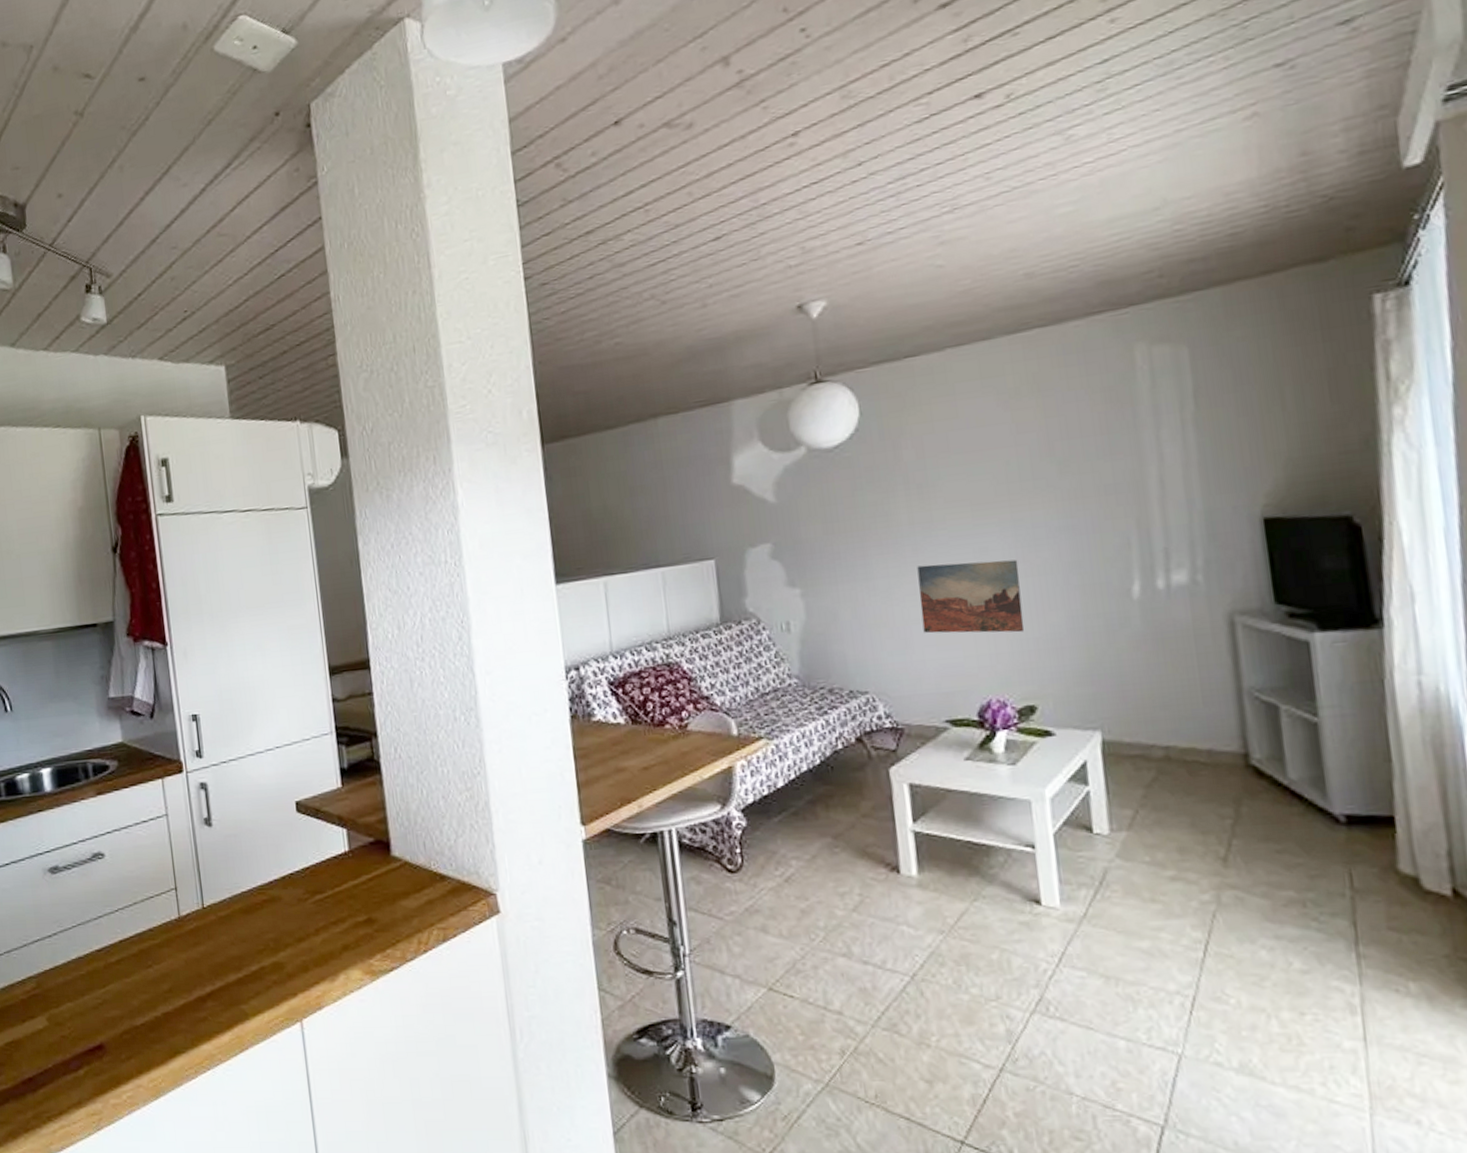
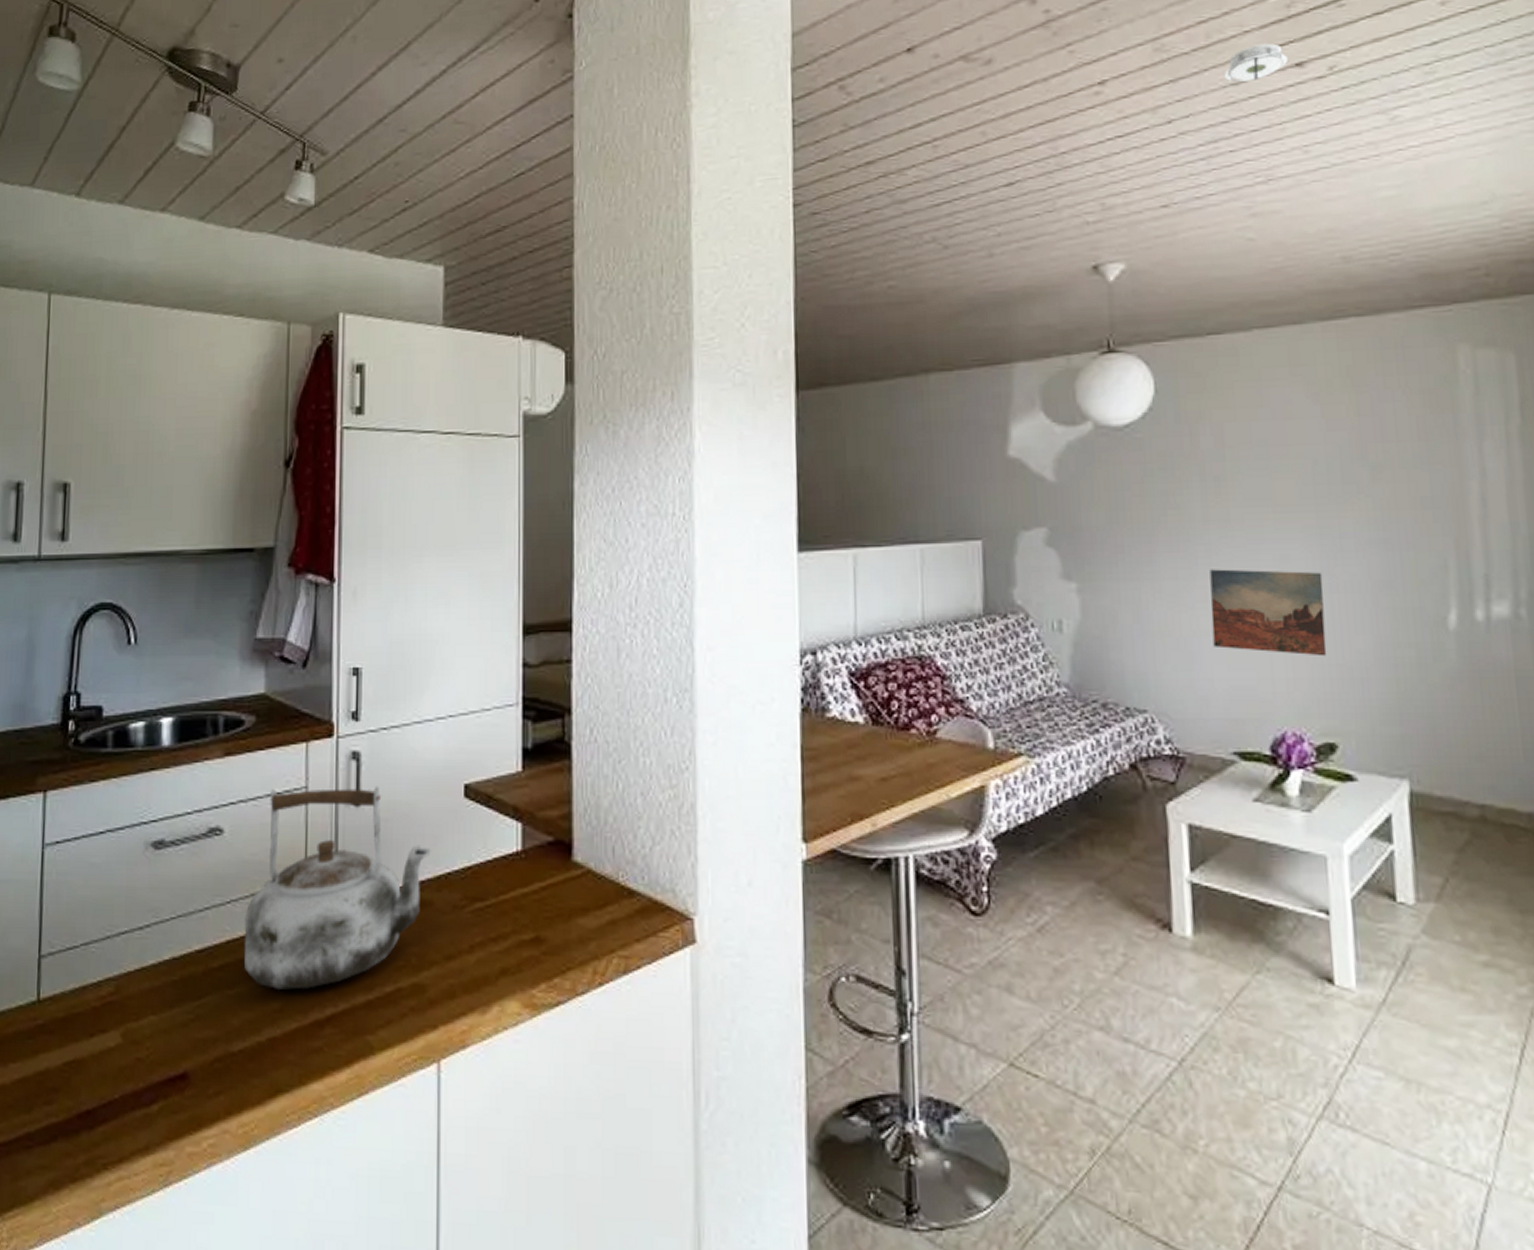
kettle: none [131,809,276,975] -> present [244,786,432,990]
smoke detector: none [907,78,968,126] -> present [1223,43,1289,88]

